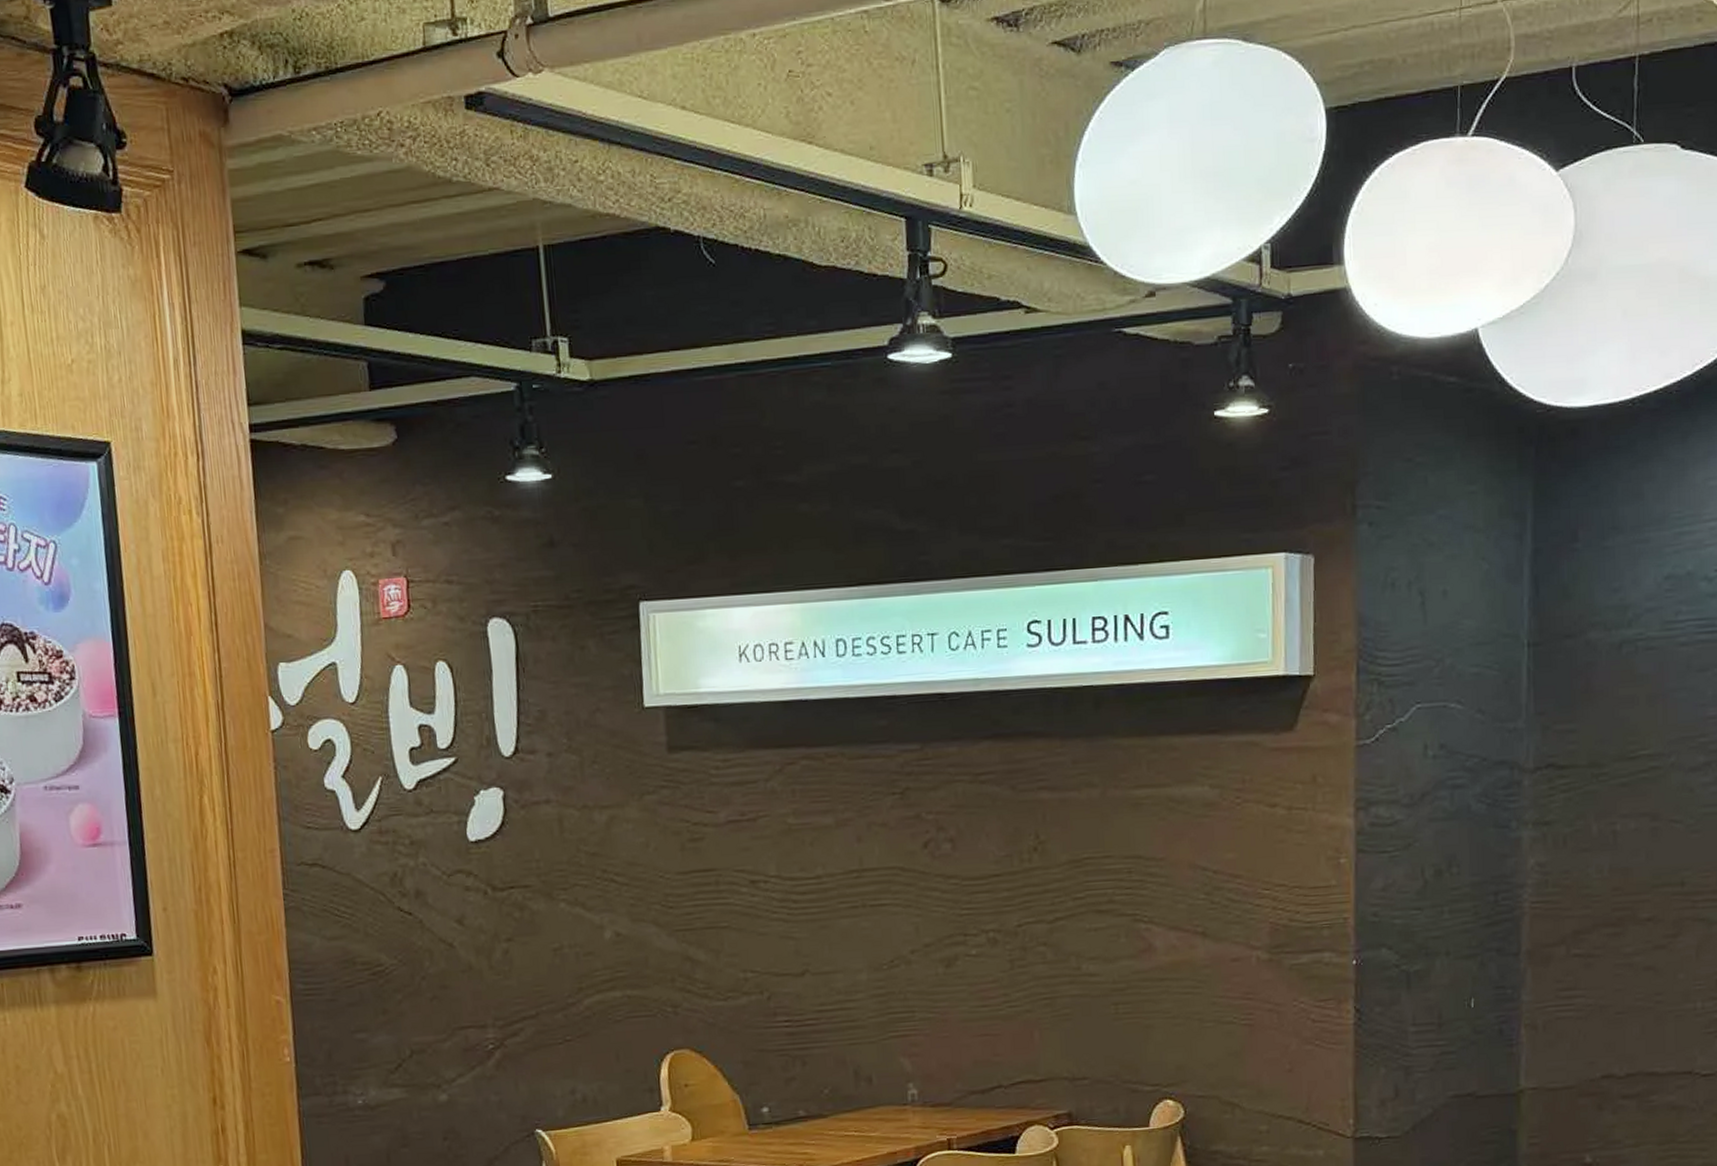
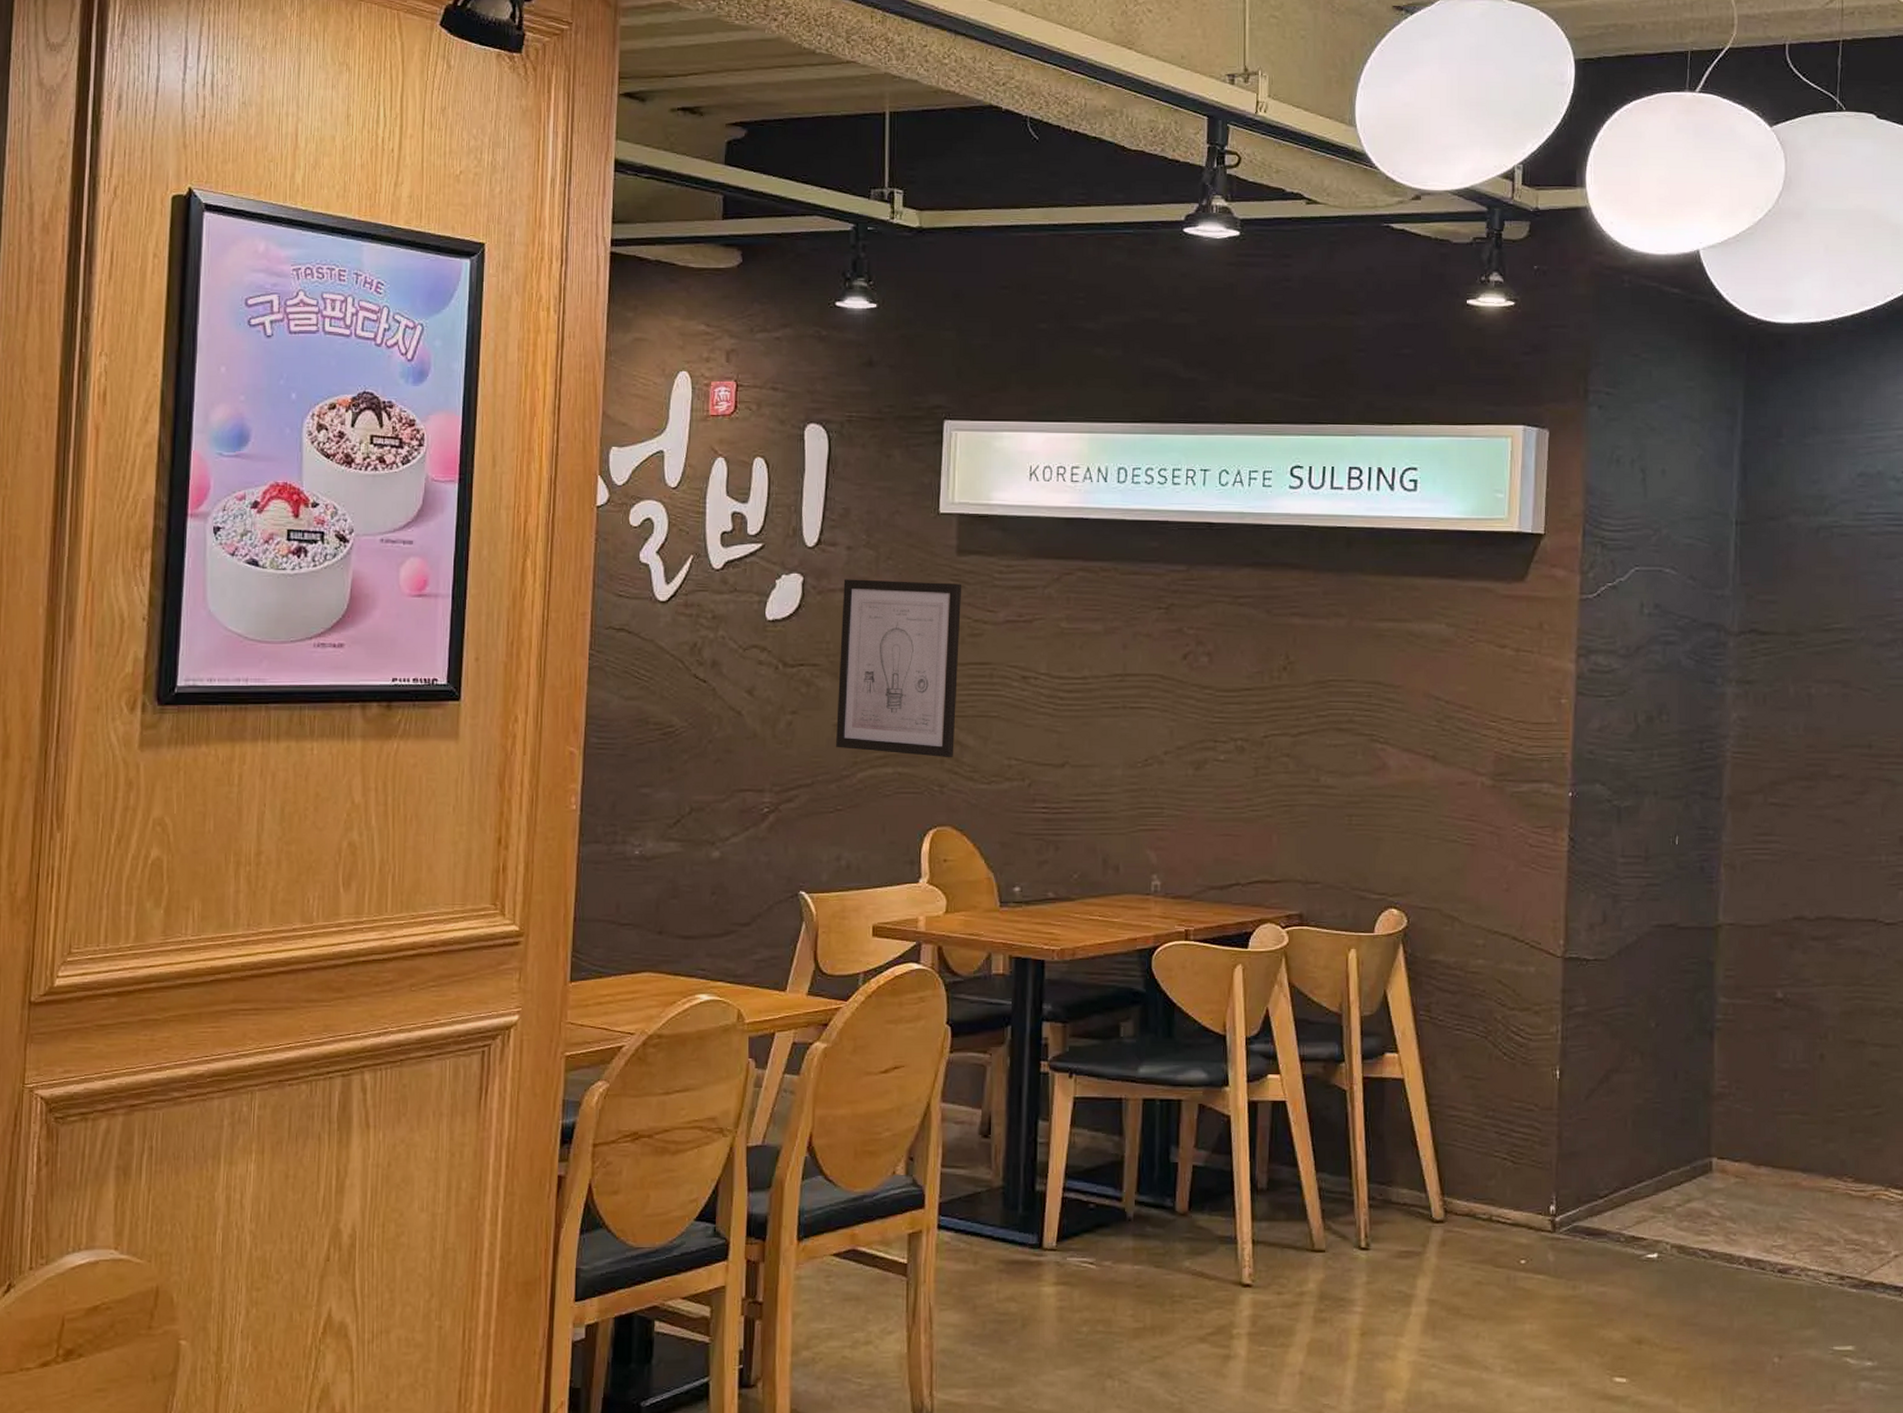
wall art: none [547,784,685,976] -> present [836,579,962,758]

